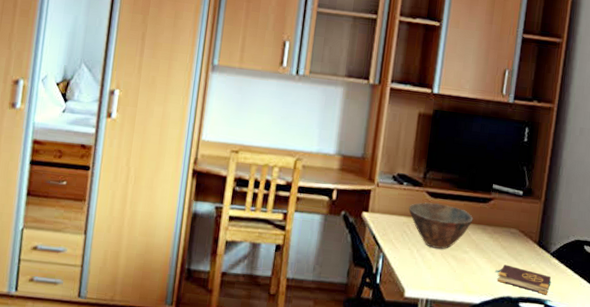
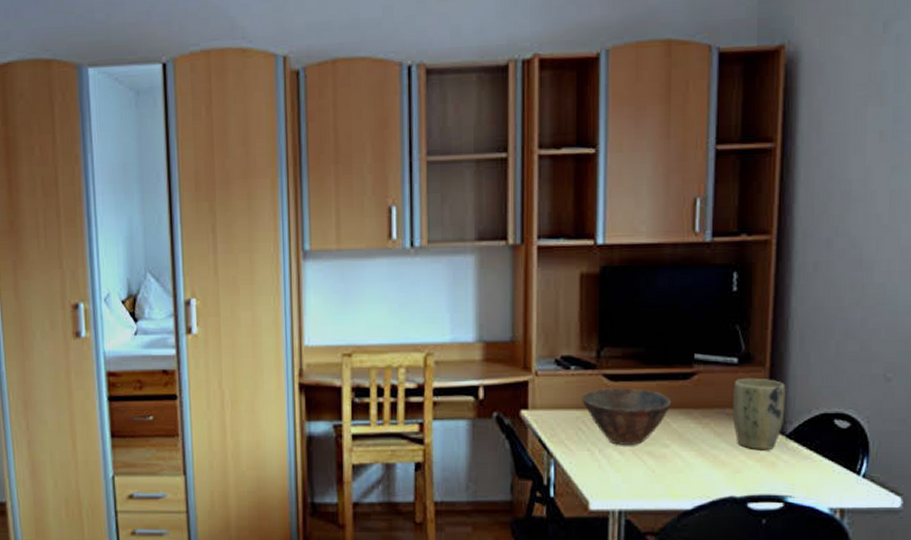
book: present [495,264,552,295] -> none [710,456,791,490]
plant pot: none [515,207,554,263] -> present [733,378,786,451]

